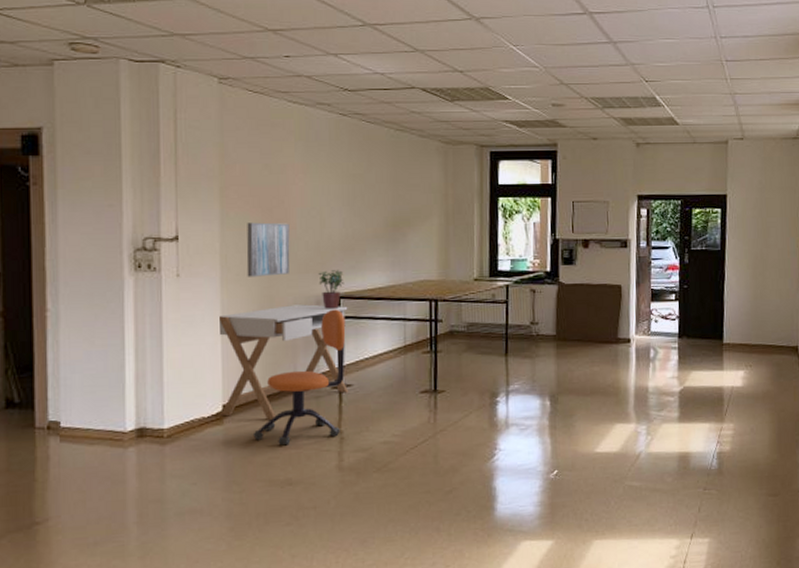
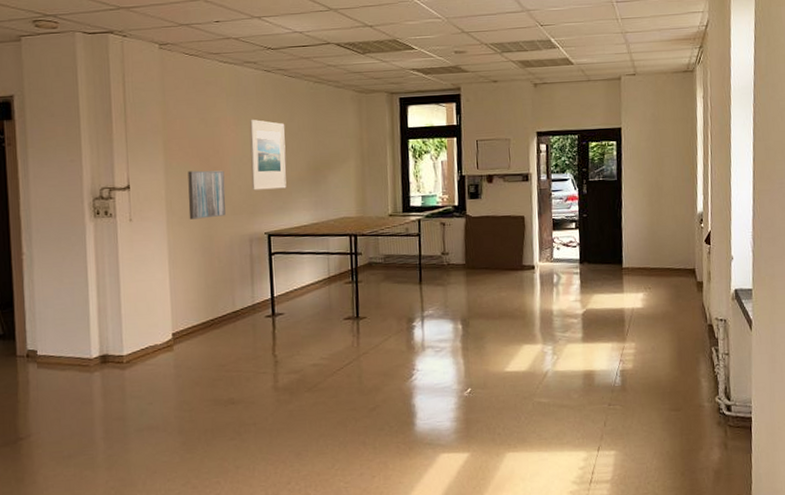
desk: present [220,304,349,420] -> none [167,242,281,346]
office chair: present [252,309,346,446] -> none [199,245,277,369]
potted plant: present [318,270,344,309] -> none [251,211,274,246]
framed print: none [320,167,361,247] -> present [249,119,287,191]

